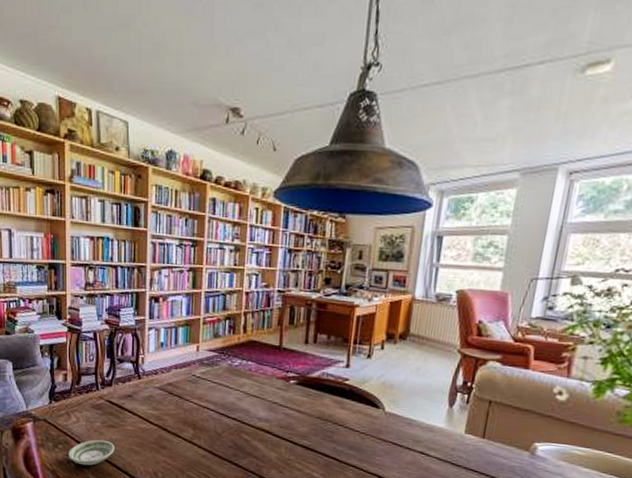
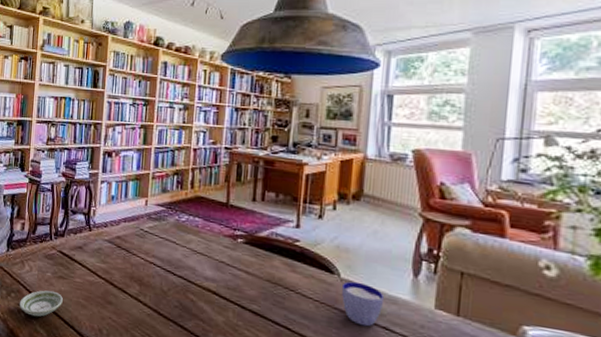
cup: none [385,414,423,453] -> present [342,281,385,327]

